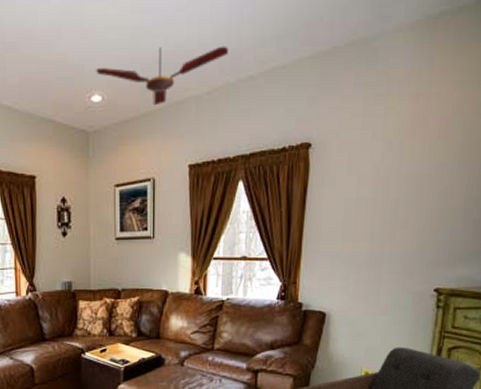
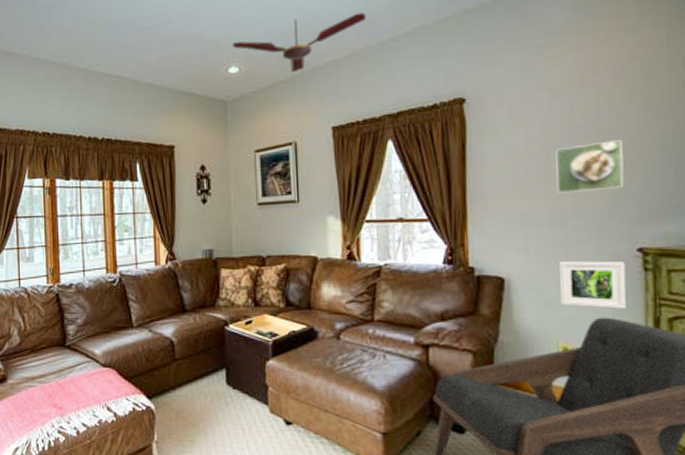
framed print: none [368,299,423,340] -> present [559,261,627,309]
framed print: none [378,191,437,238] -> present [555,140,624,193]

